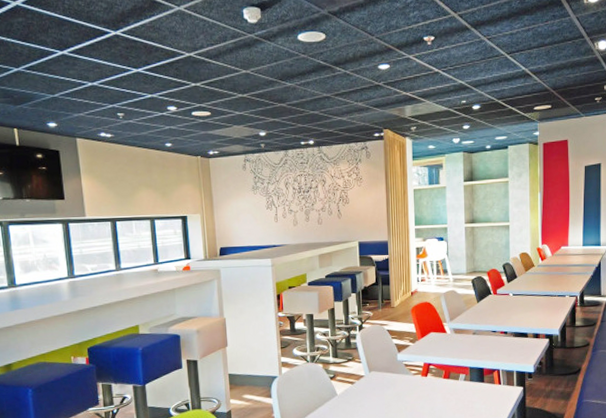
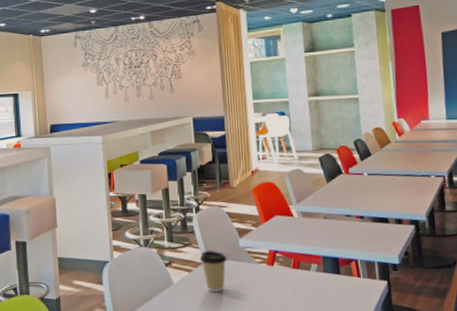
coffee cup: none [361,364,387,402] -> present [199,250,228,293]

